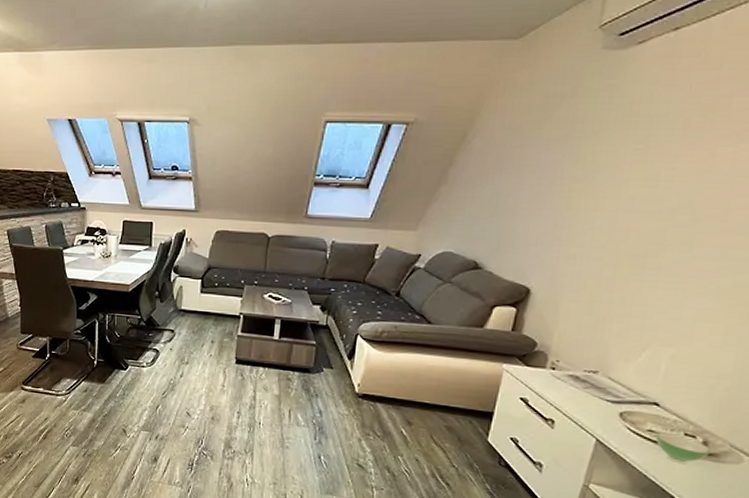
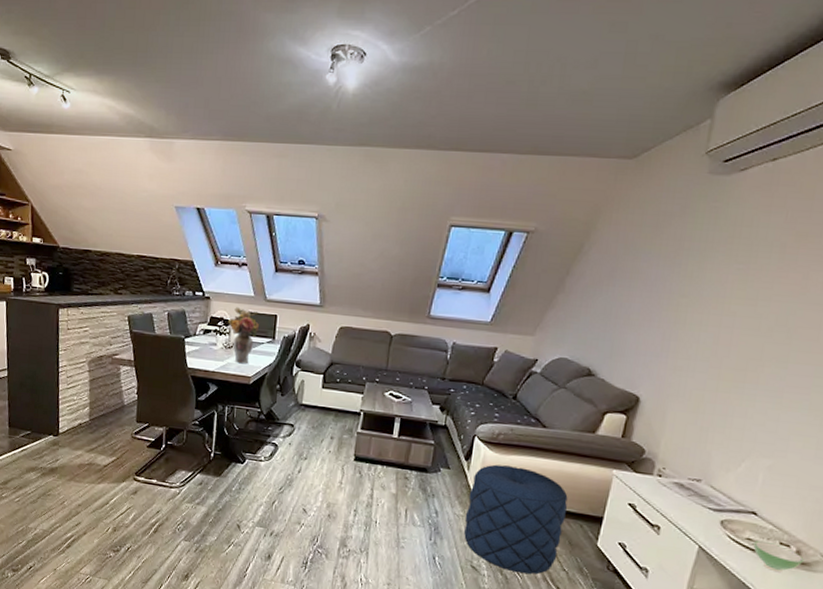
flower arrangement: none [104,216,135,273] -> present [227,307,259,364]
pouf: none [349,362,456,471] -> present [464,464,568,575]

